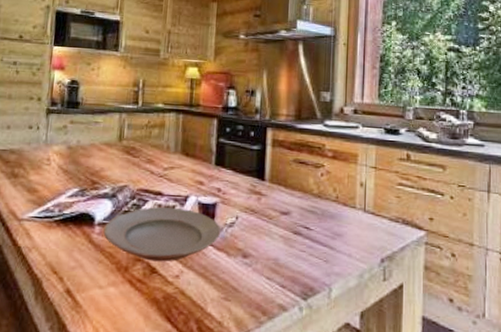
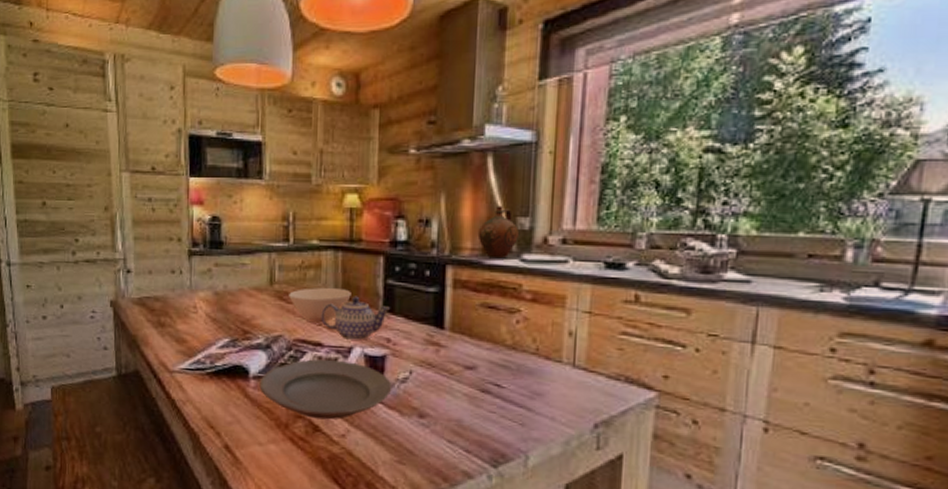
bowl: none [135,144,189,175] -> present [289,287,351,323]
teapot: none [162,151,221,190] -> present [321,296,390,341]
ceramic jug: none [291,82,322,124] -> present [477,205,519,259]

